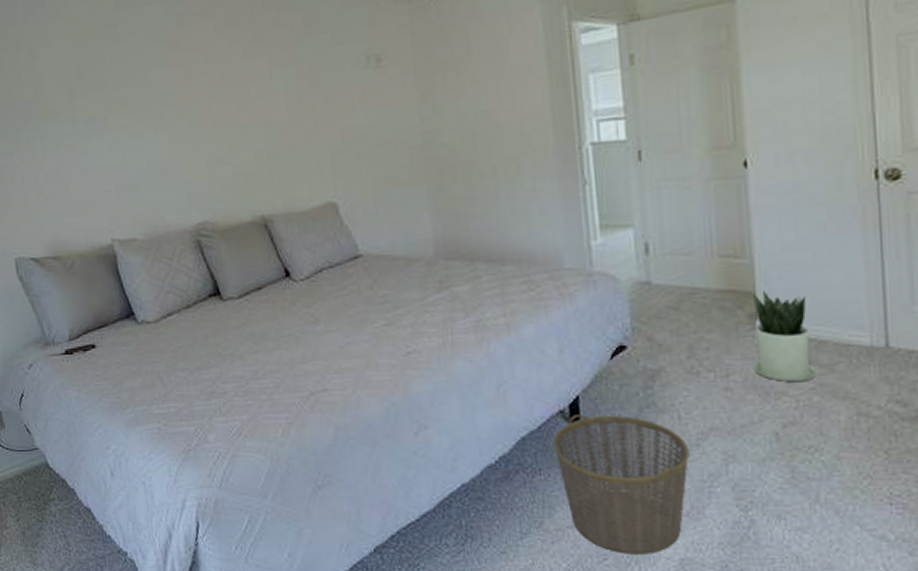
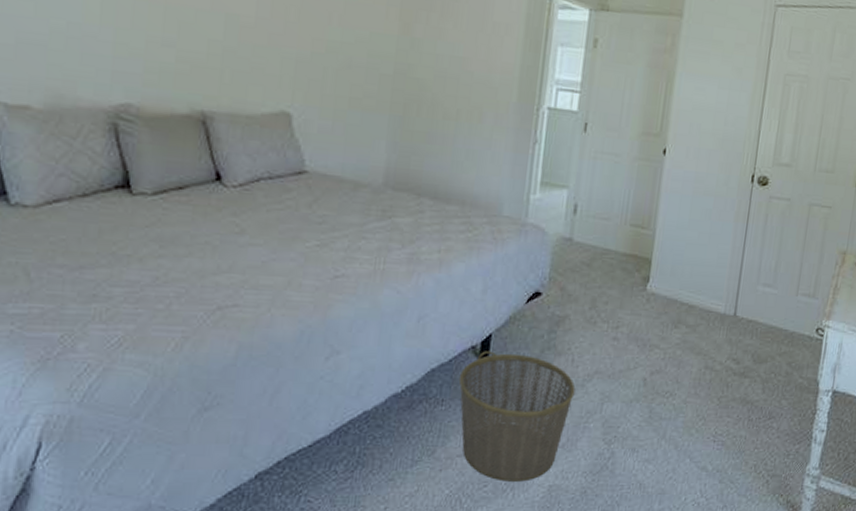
planter: present [753,291,817,383] -> none [638,259,688,338]

